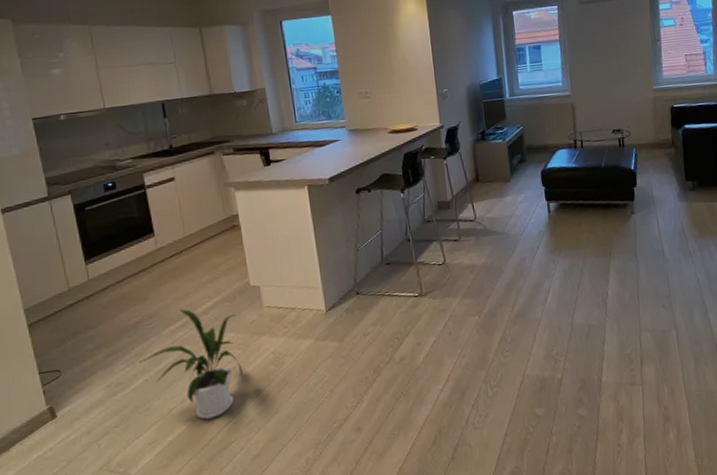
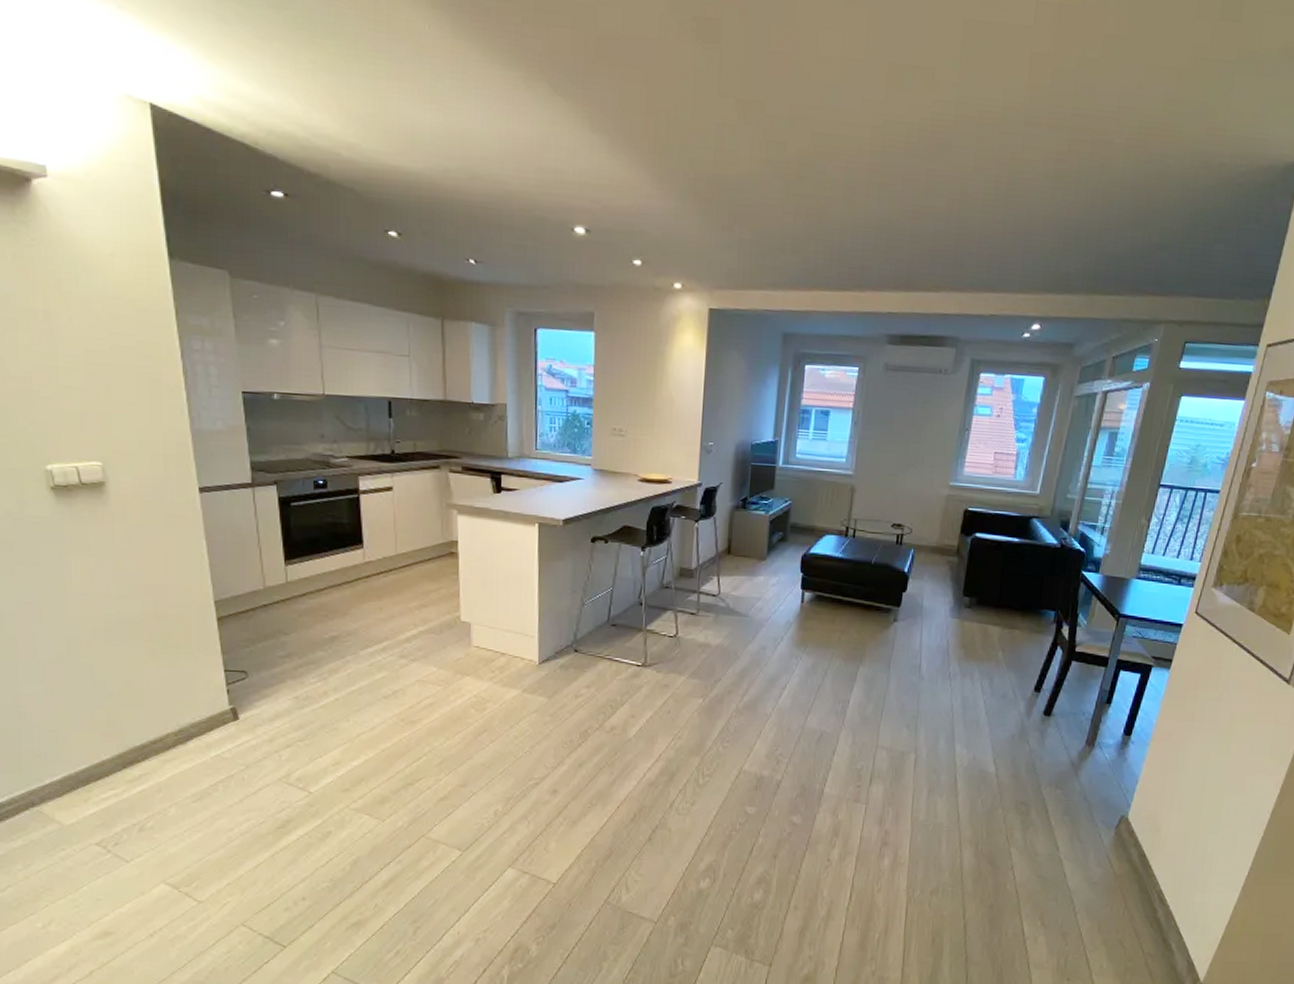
house plant: present [138,309,243,420] -> none [331,632,441,751]

